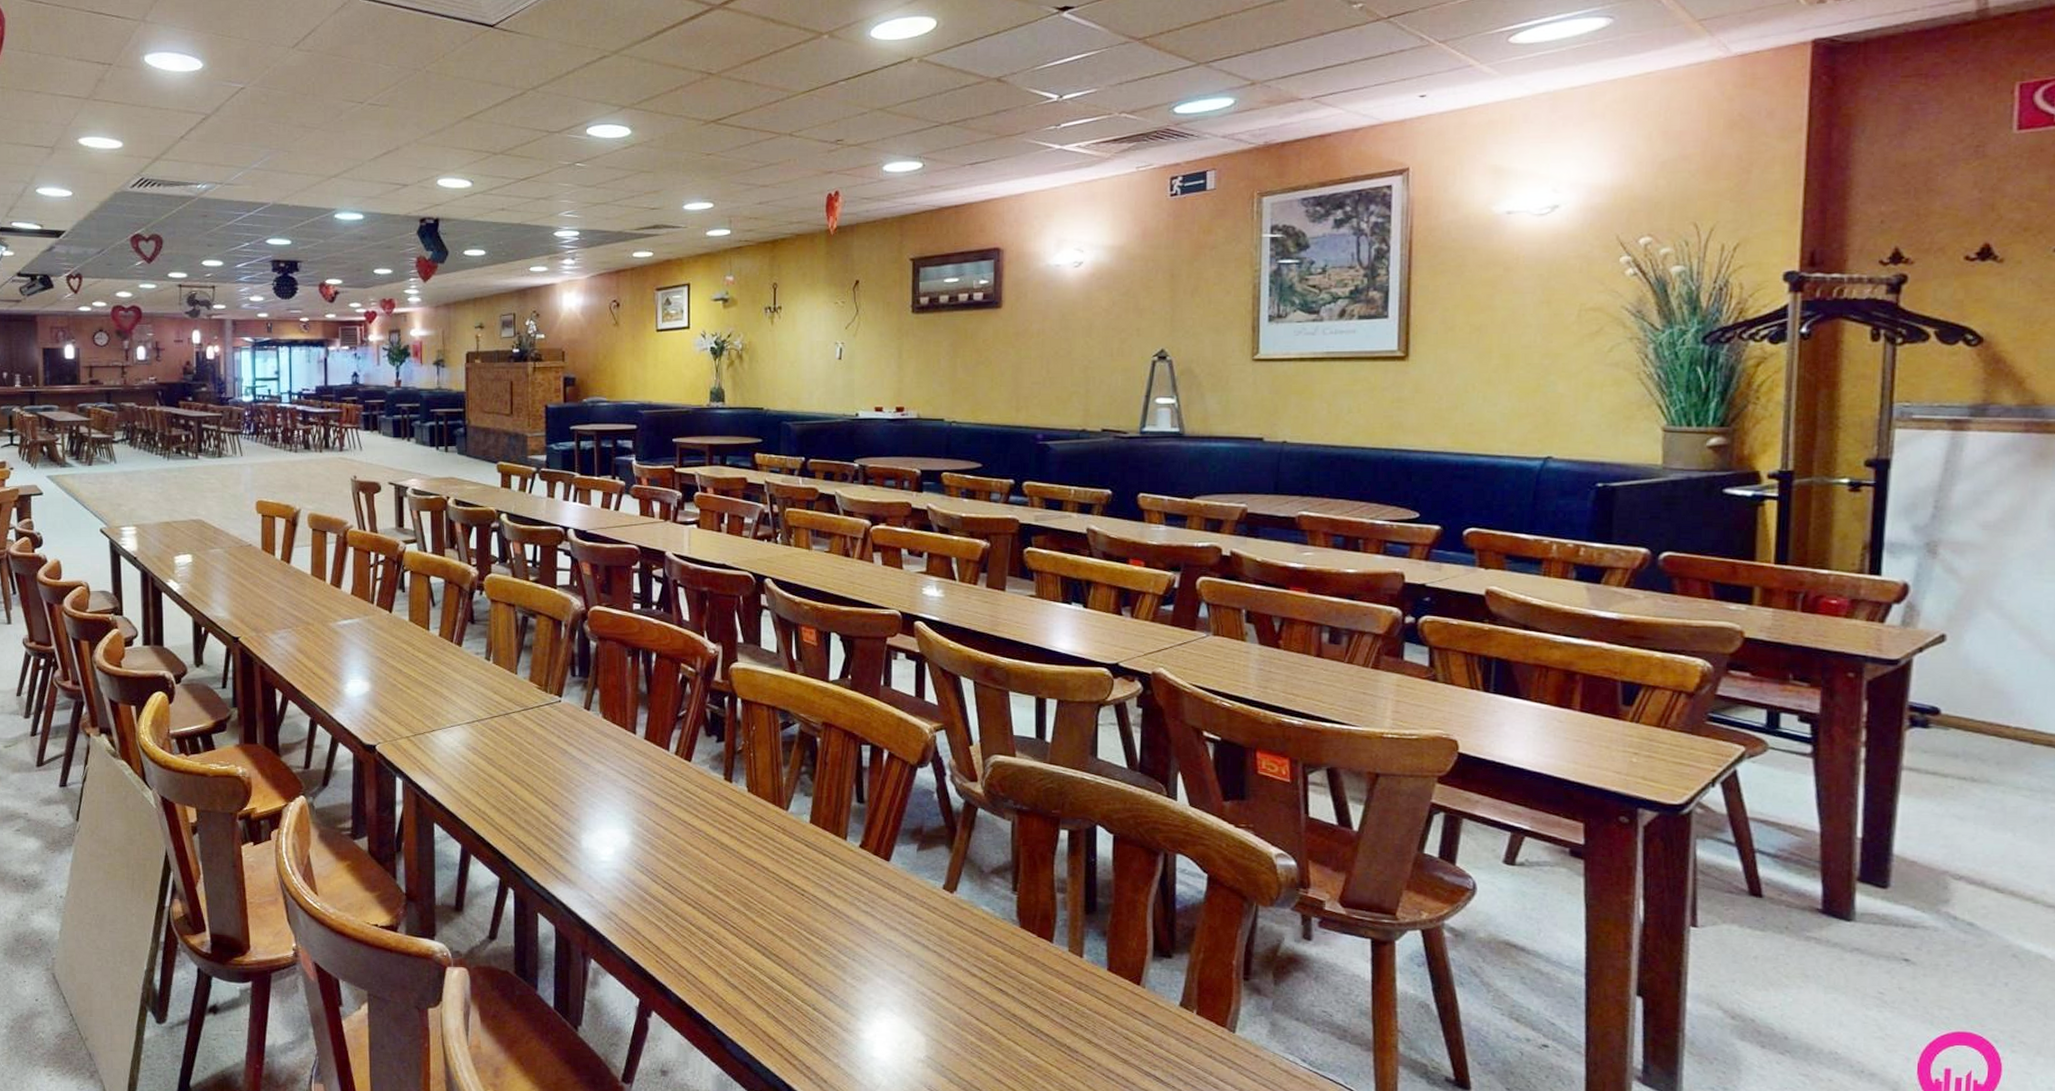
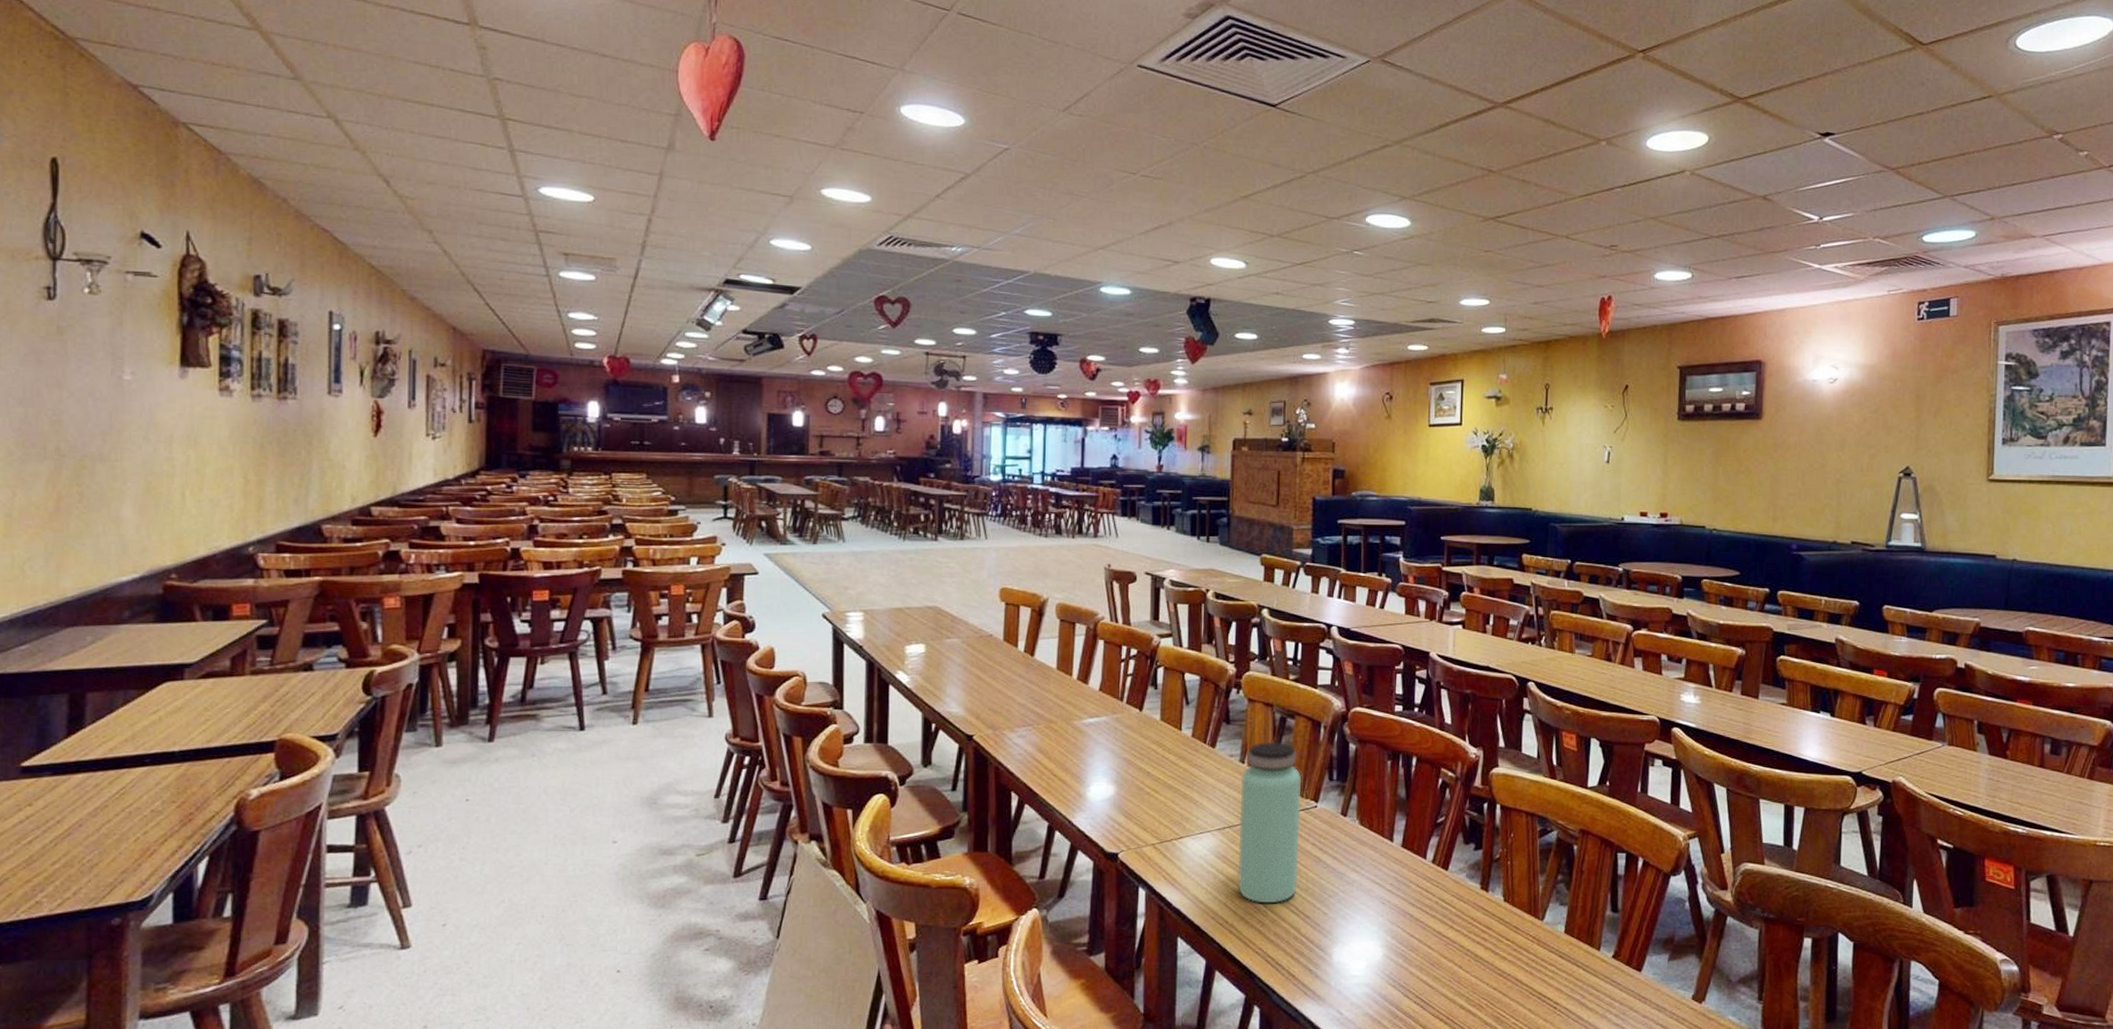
bottle: none [487,639,546,793] -> present [1237,741,1302,904]

